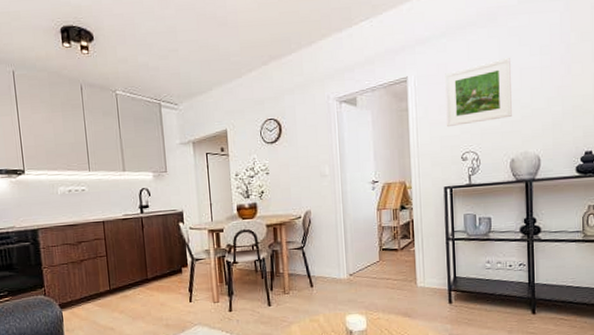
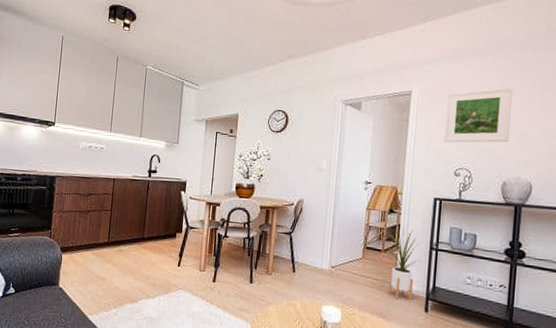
house plant: none [400,223,439,296] -> present [386,227,421,300]

